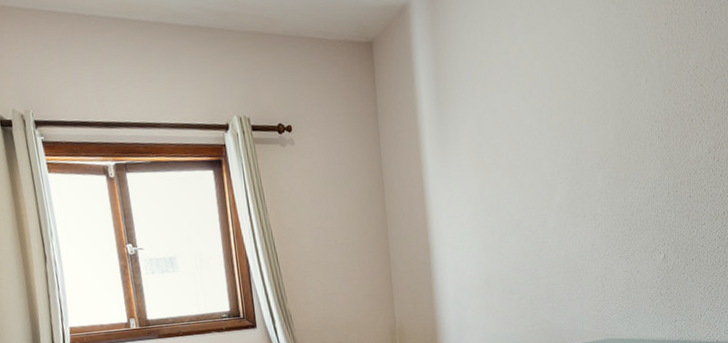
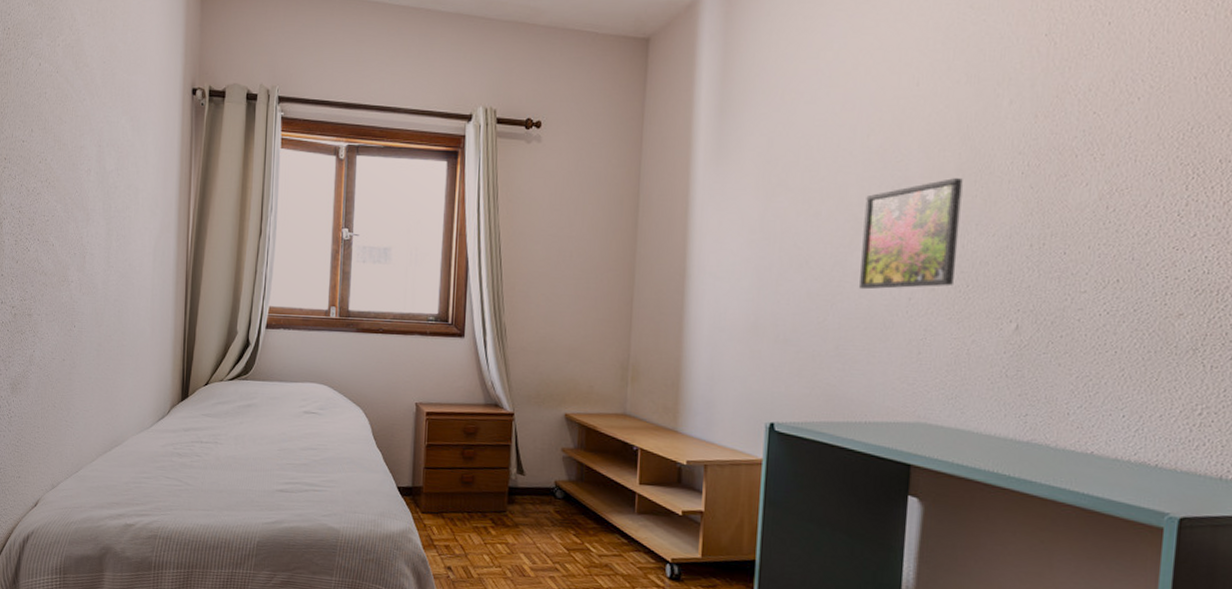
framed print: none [555,145,621,243] -> present [860,178,963,290]

